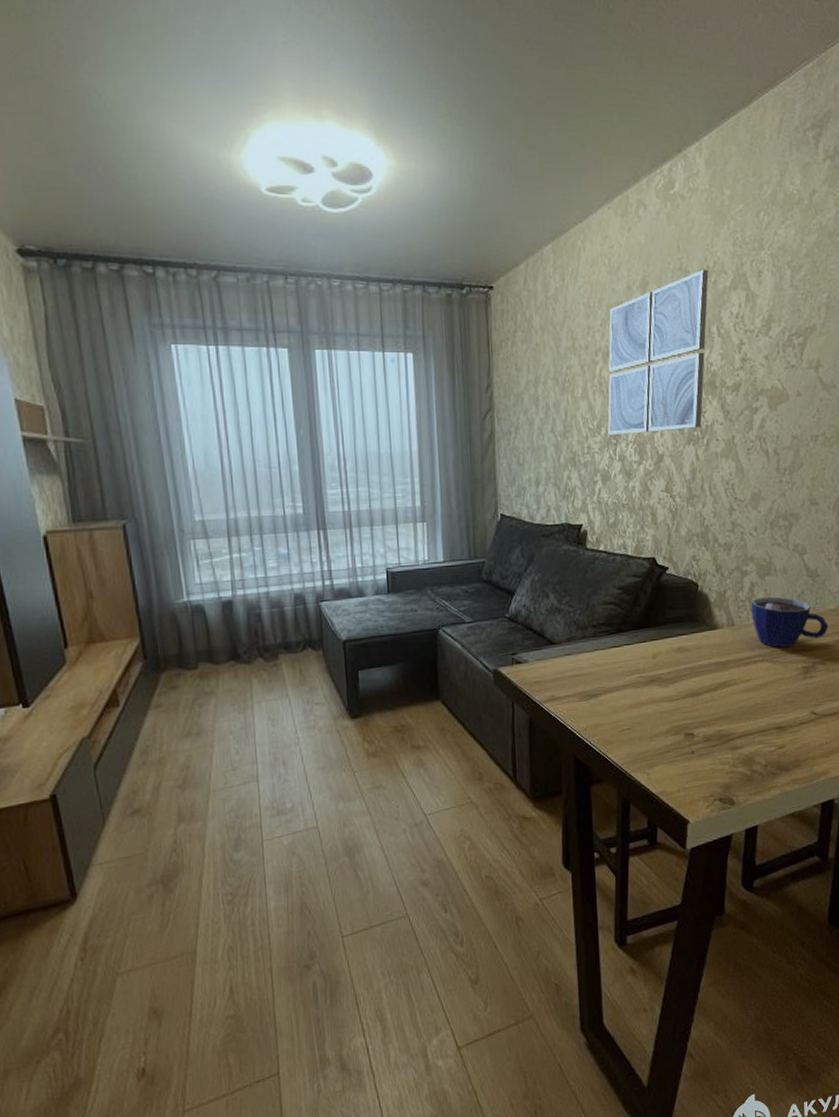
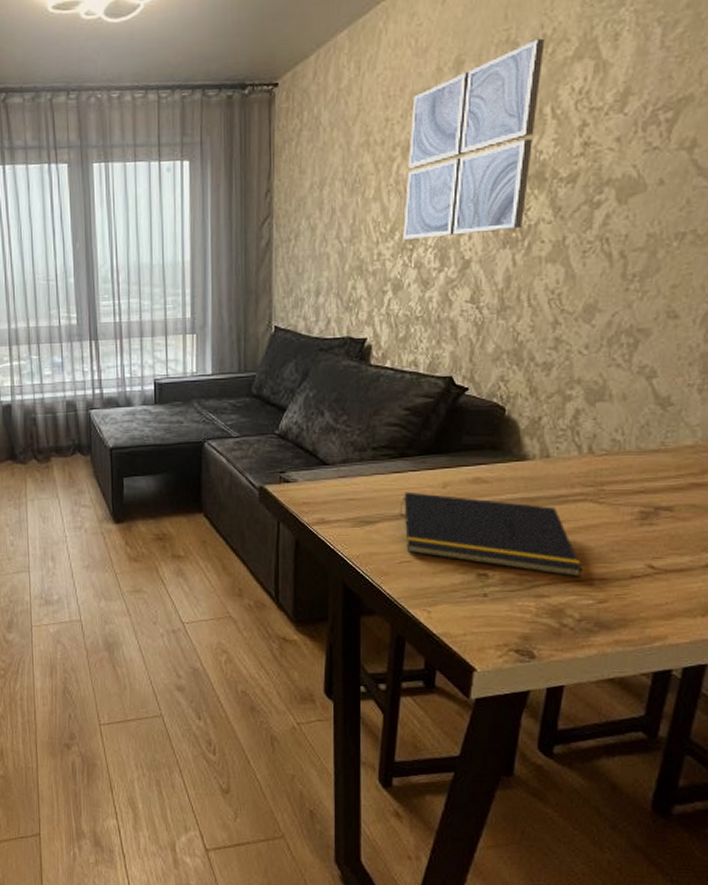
notepad: none [618,664,765,728] -> present [399,491,583,577]
cup: present [751,596,828,648] -> none [574,427,681,488]

